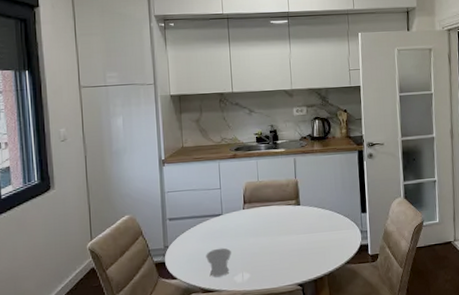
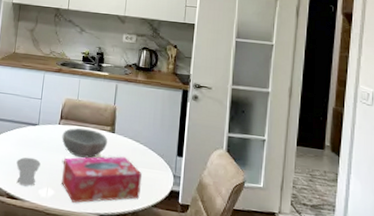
bowl: none [248,207,294,237] -> present [62,127,107,158]
tissue box: none [253,225,333,280] -> present [62,156,142,203]

